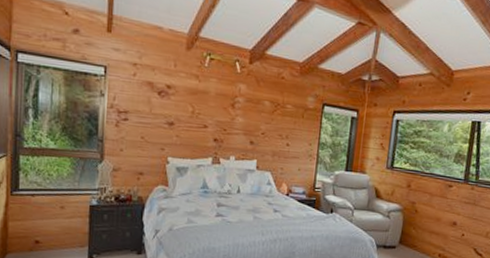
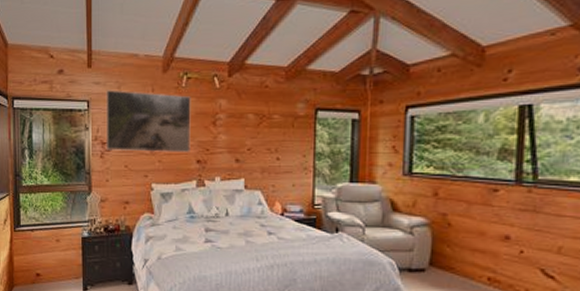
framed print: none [122,58,213,130] -> present [106,90,191,152]

